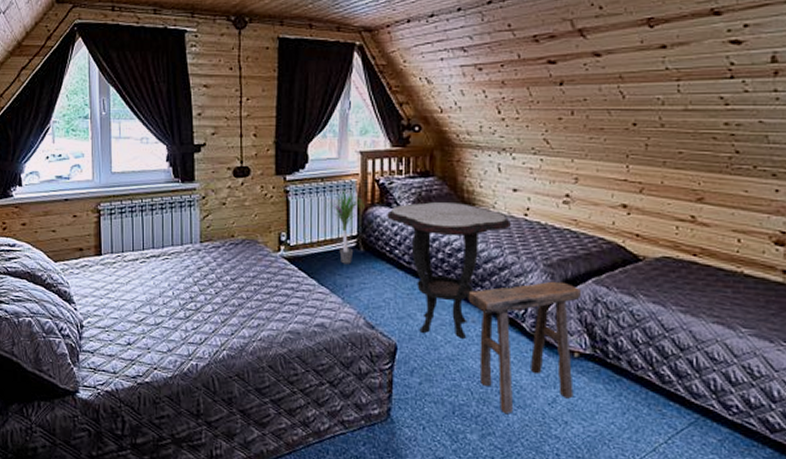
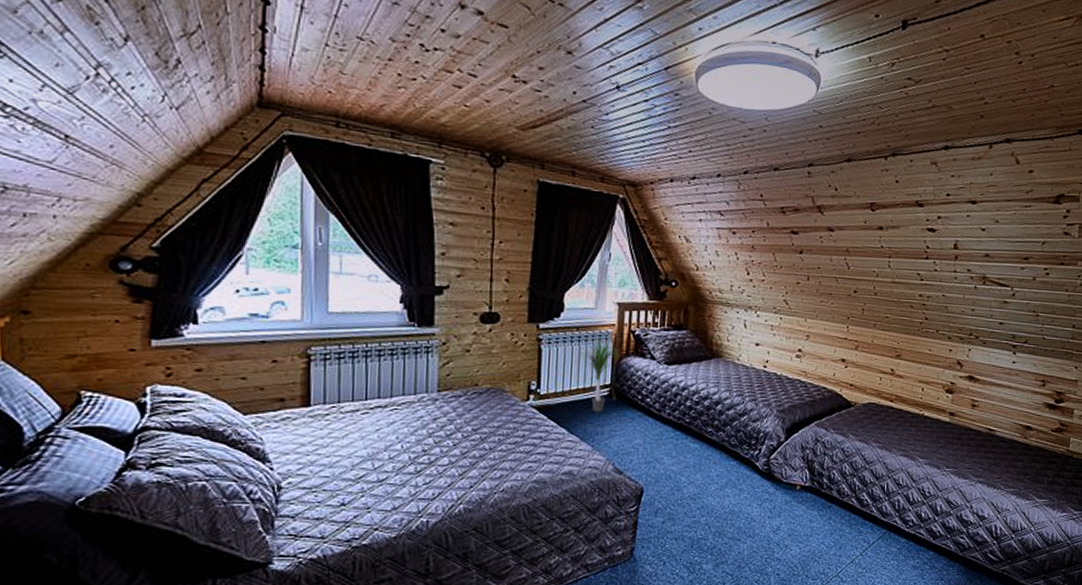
side table: present [387,202,511,339] -> none [641,354,752,479]
stool: present [468,281,582,413] -> none [711,425,806,543]

